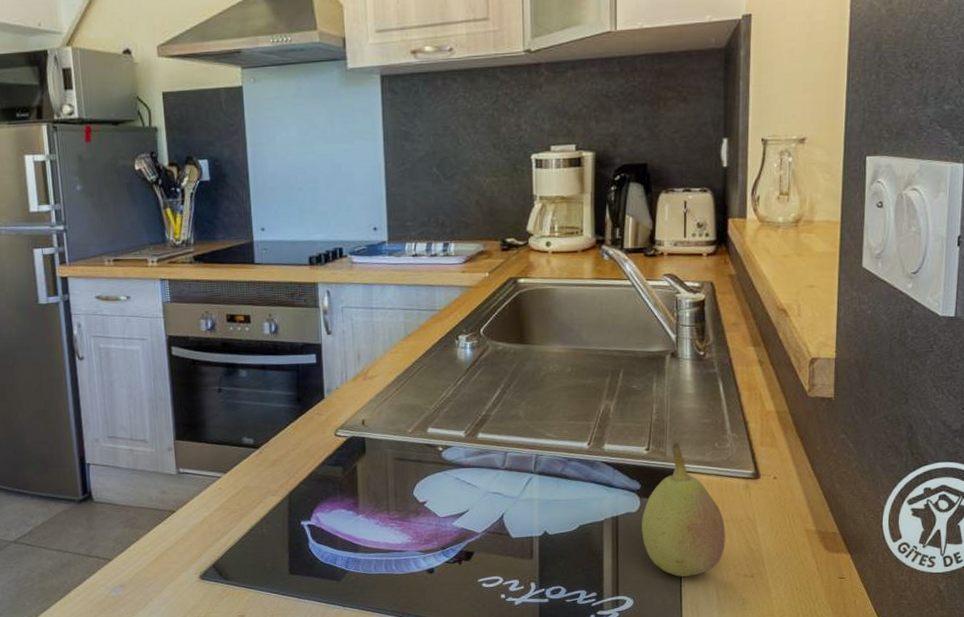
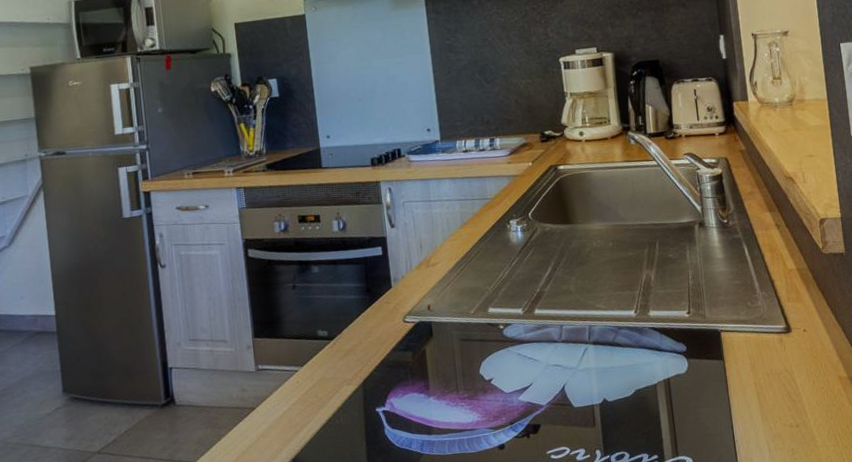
fruit: present [642,442,726,577] -> none [691,304,769,432]

